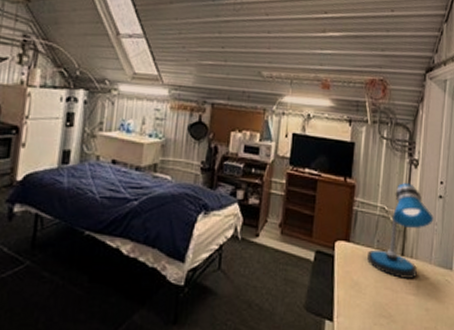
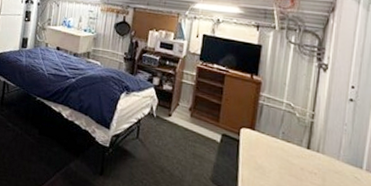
desk lamp: present [367,183,434,280] -> none [272,84,343,172]

